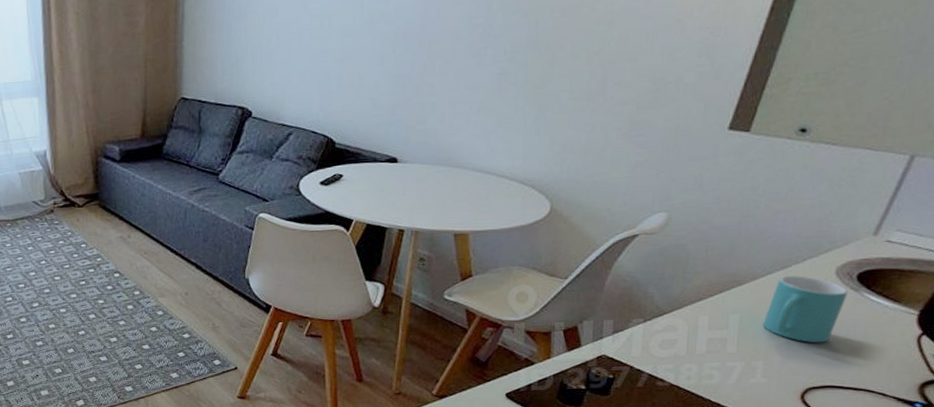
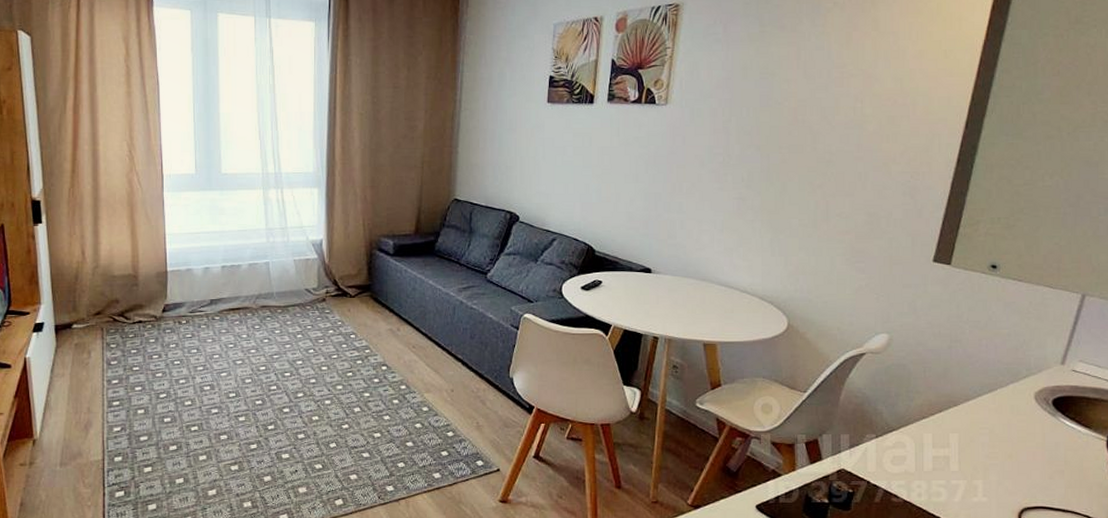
mug: present [762,276,848,343] -> none [978,399,1046,464]

